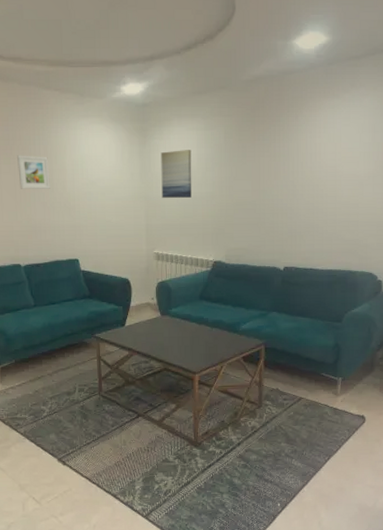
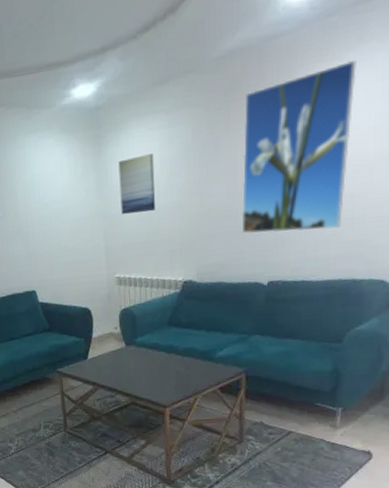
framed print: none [263,99,350,229] -> present [241,60,357,234]

